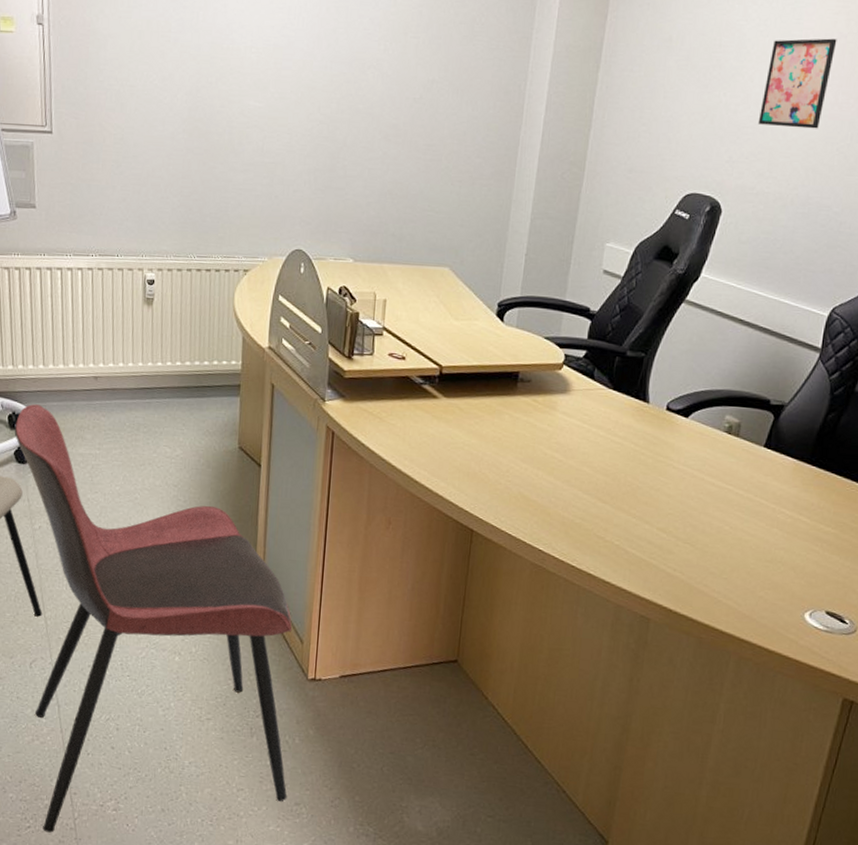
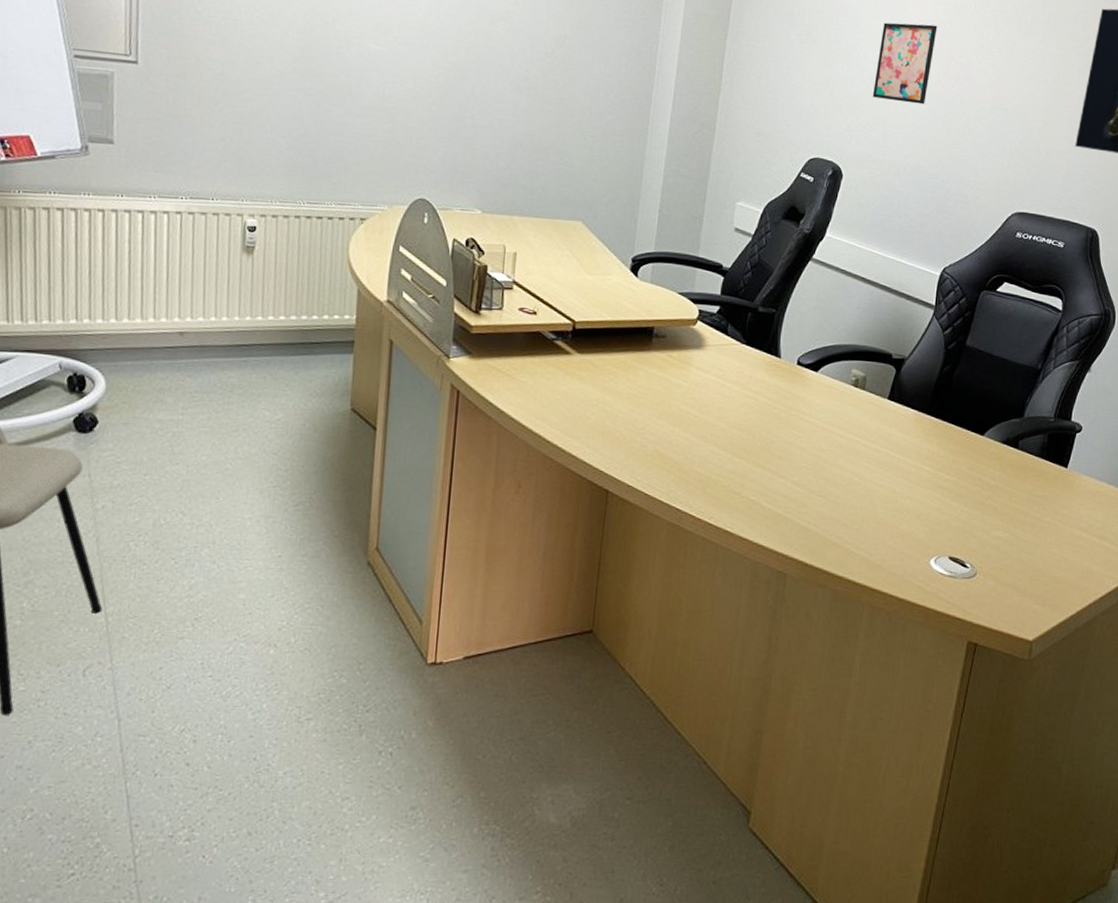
dining chair: present [14,404,293,833] -> none [74,364,410,878]

